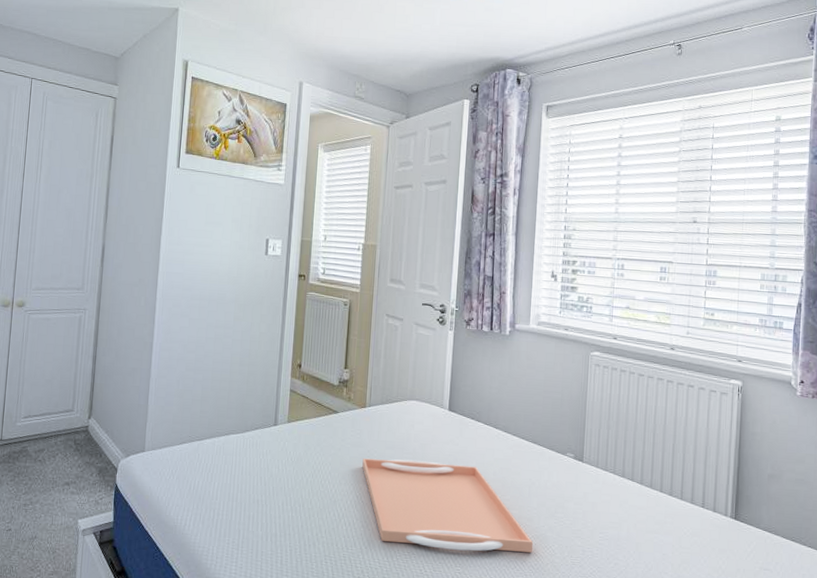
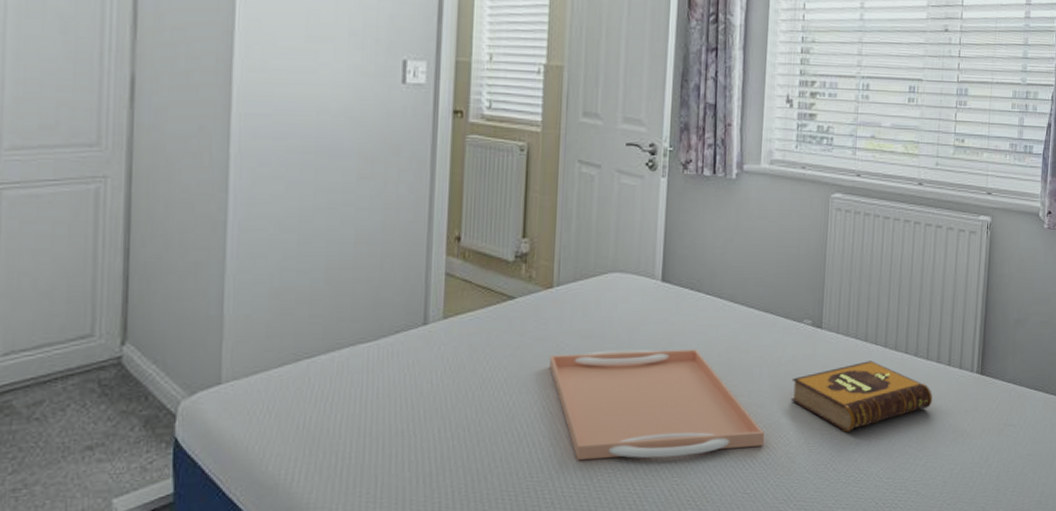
hardback book: none [555,494,688,553] -> present [790,361,933,432]

